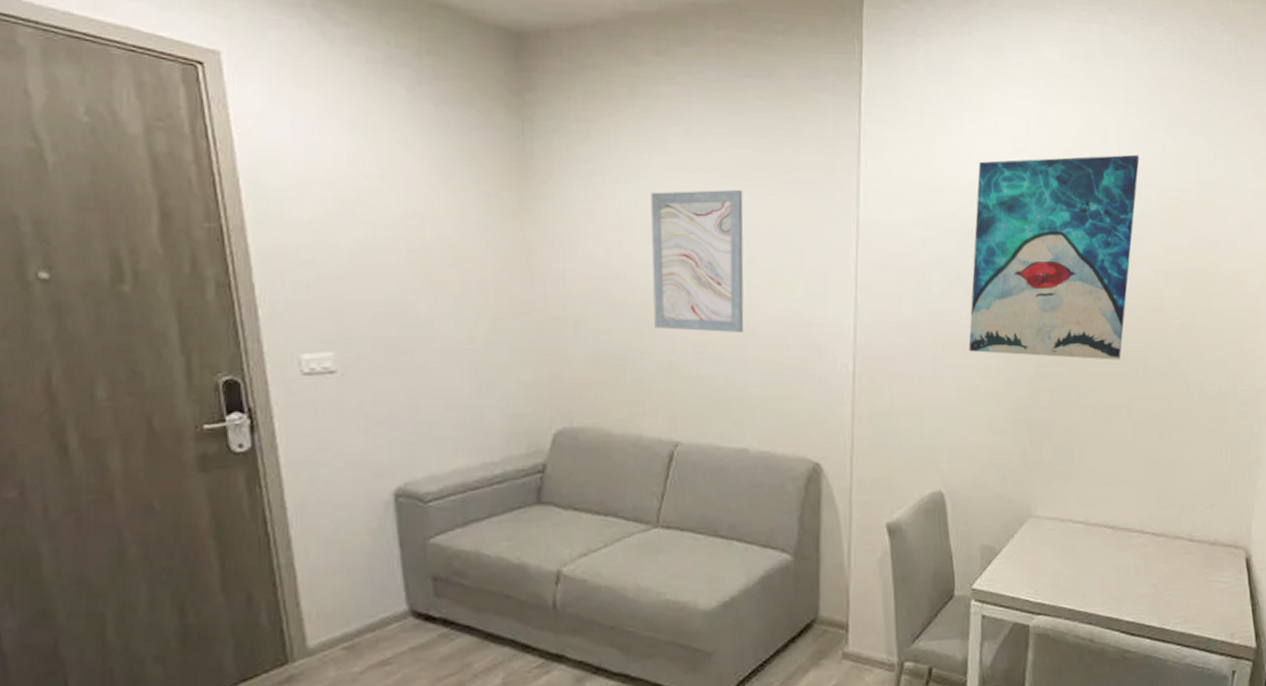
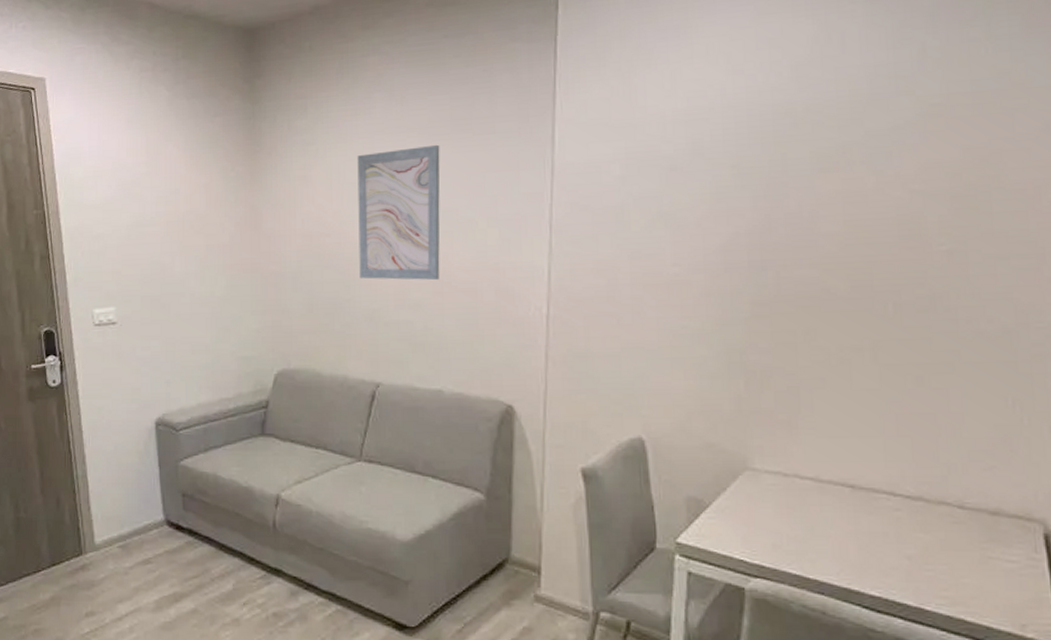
wall art: present [968,154,1140,360] -> none [673,59,889,296]

